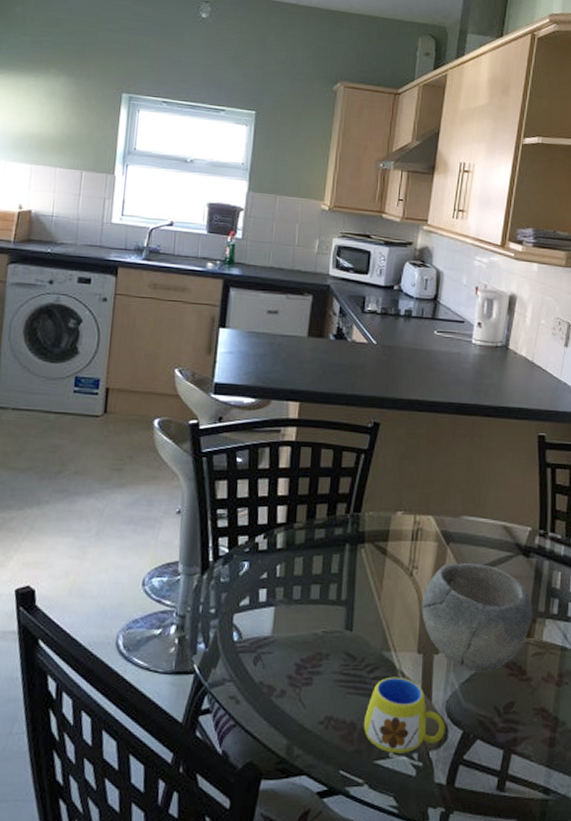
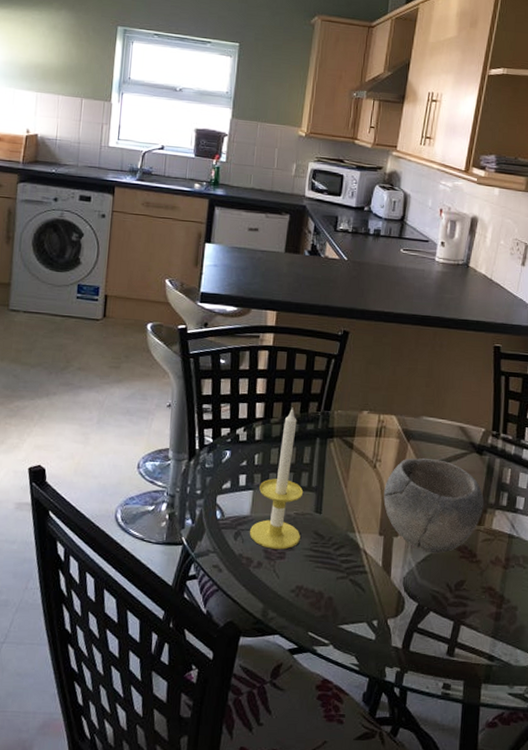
candle: none [270,510,332,674] -> present [249,407,304,550]
mug: present [363,677,445,766] -> none [329,554,402,632]

